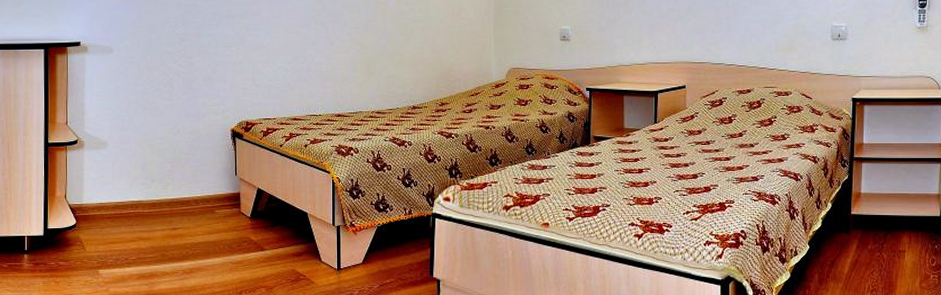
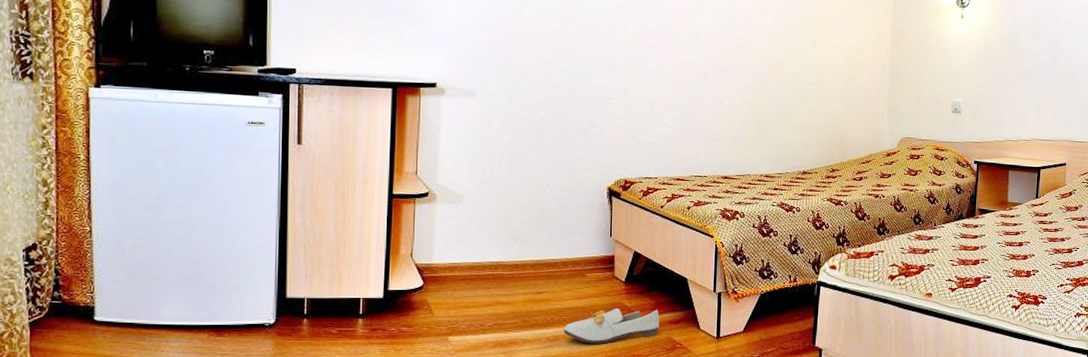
shoe: none [198,242,284,276] -> present [563,308,660,344]

